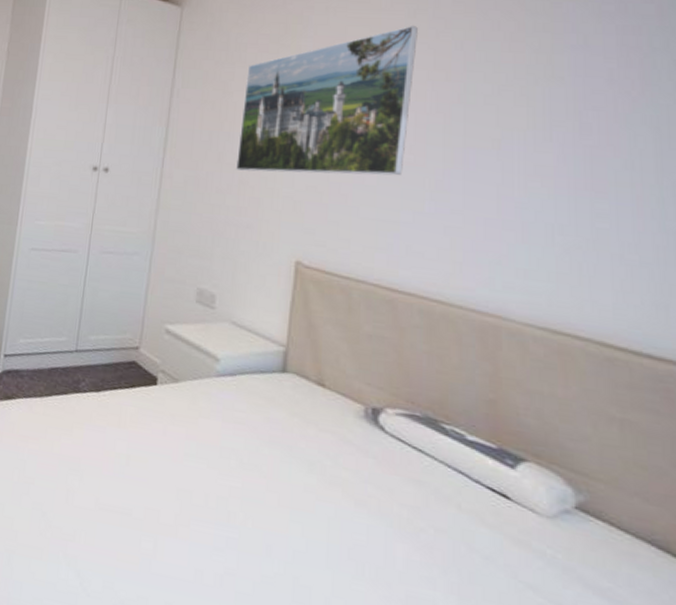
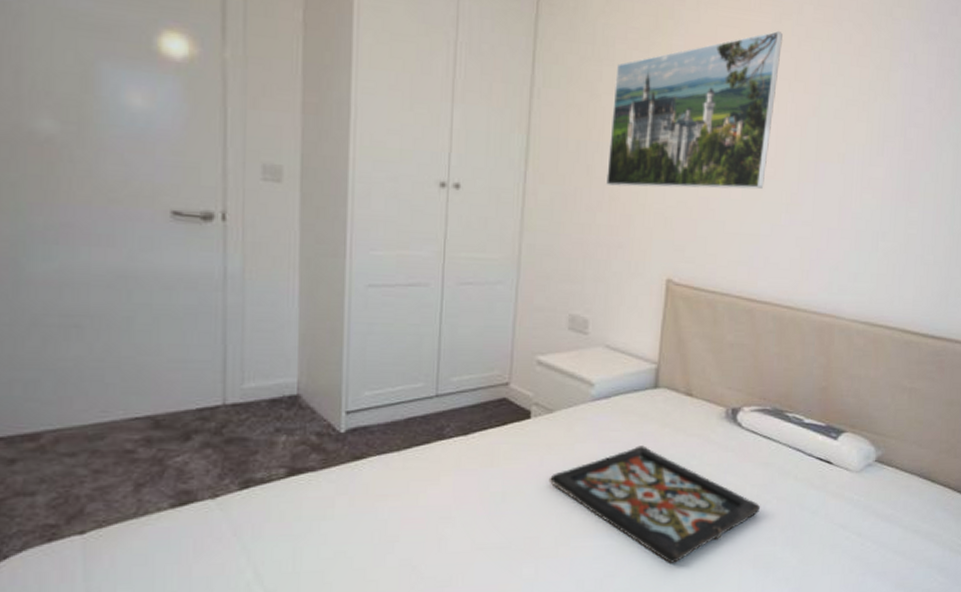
decorative tray: none [172,431,413,579] -> present [550,445,761,563]

